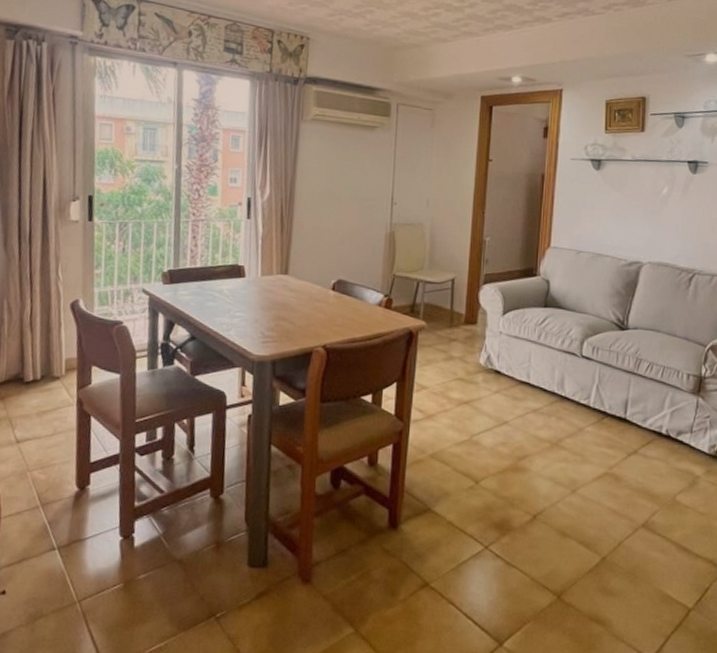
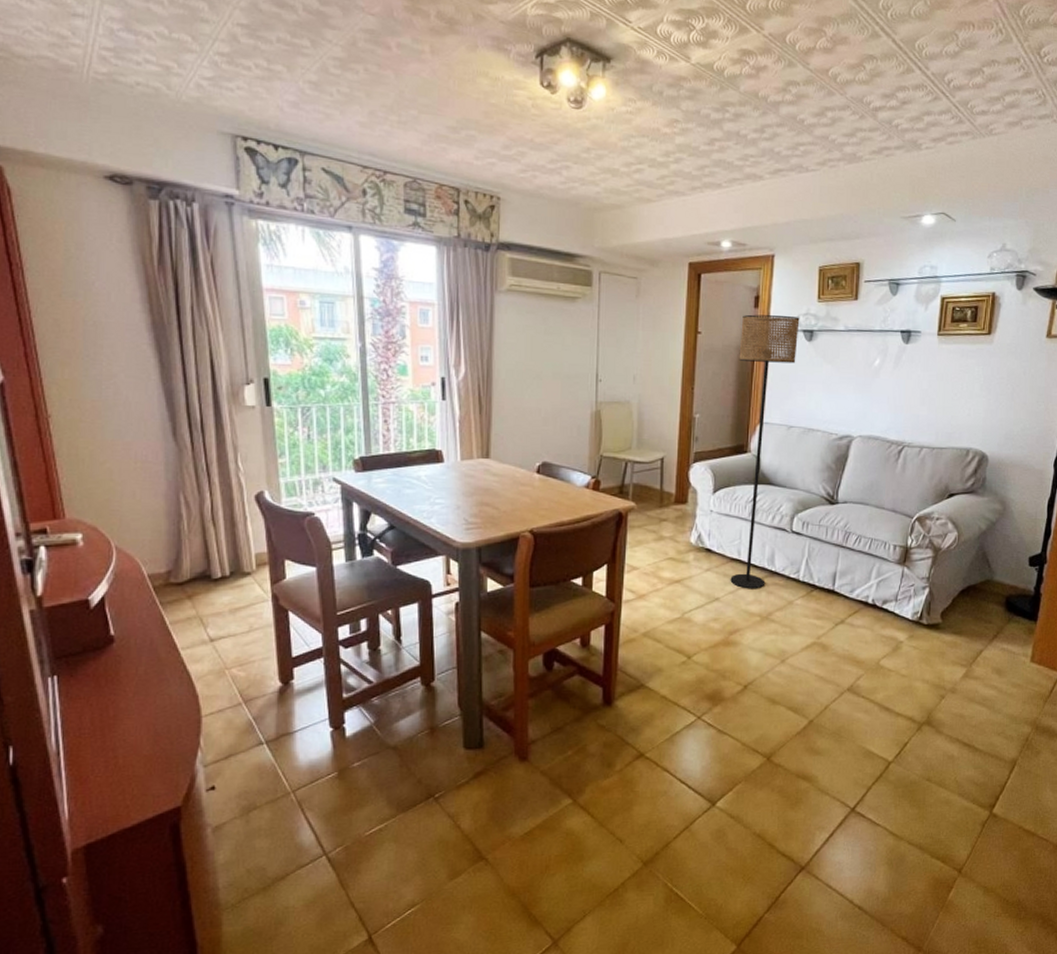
floor lamp: none [519,144,588,414] -> present [730,314,800,589]

